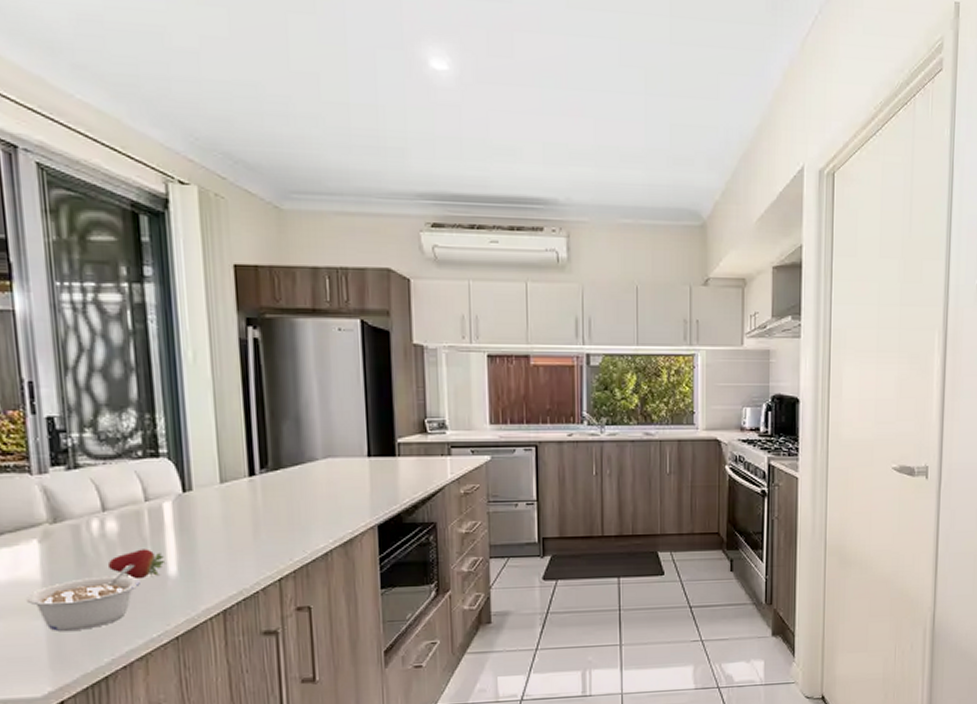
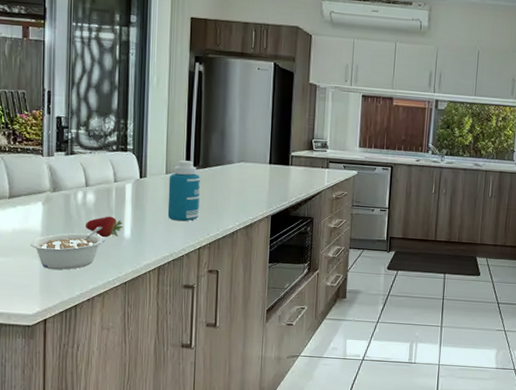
bottle: none [225,463,274,546] -> present [167,160,200,222]

